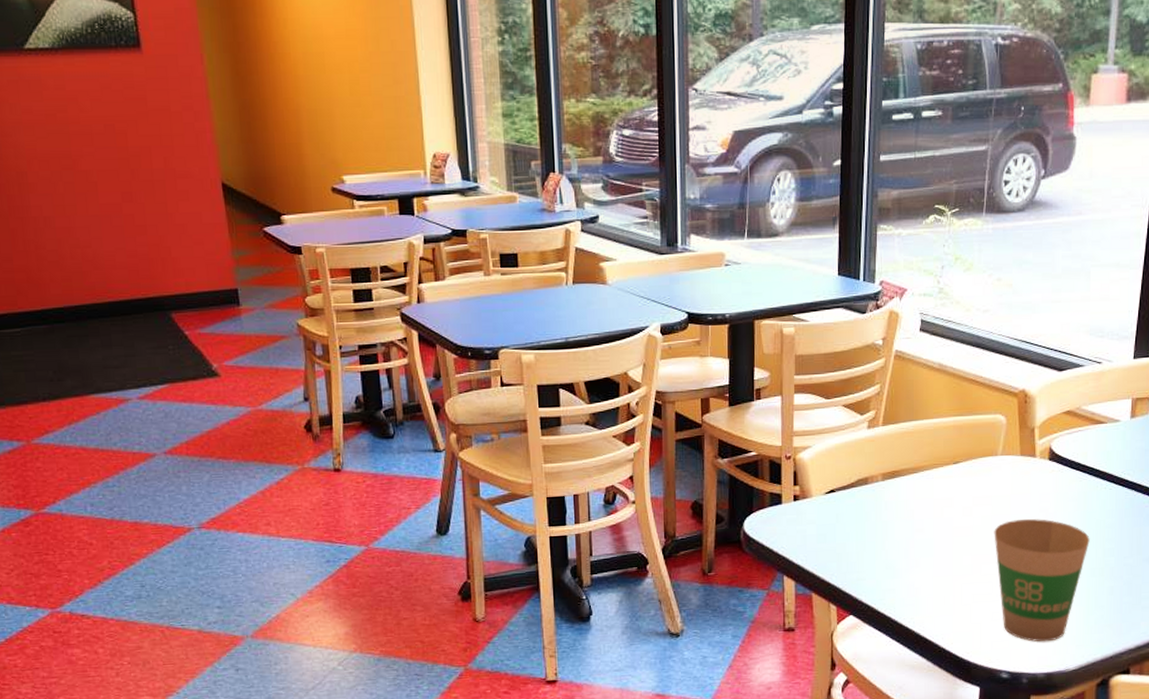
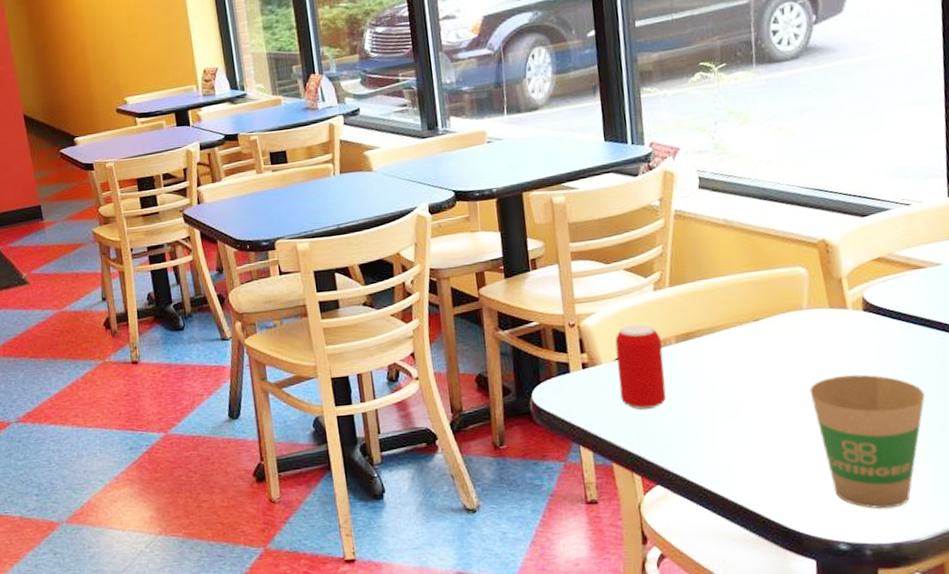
beverage can: none [826,460,869,544] -> present [615,324,667,411]

